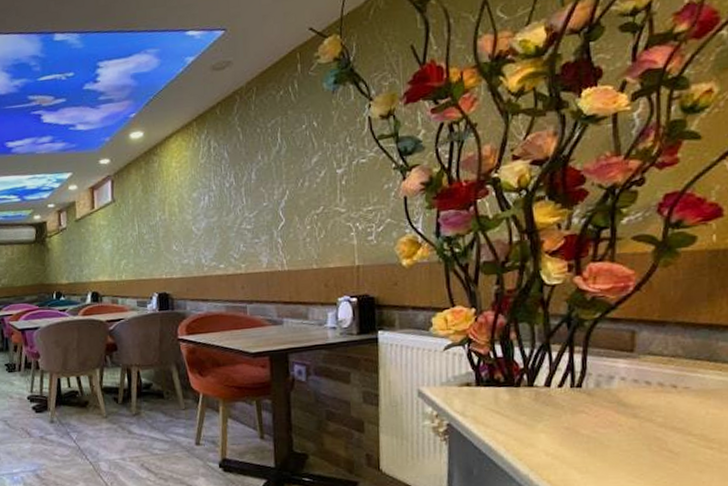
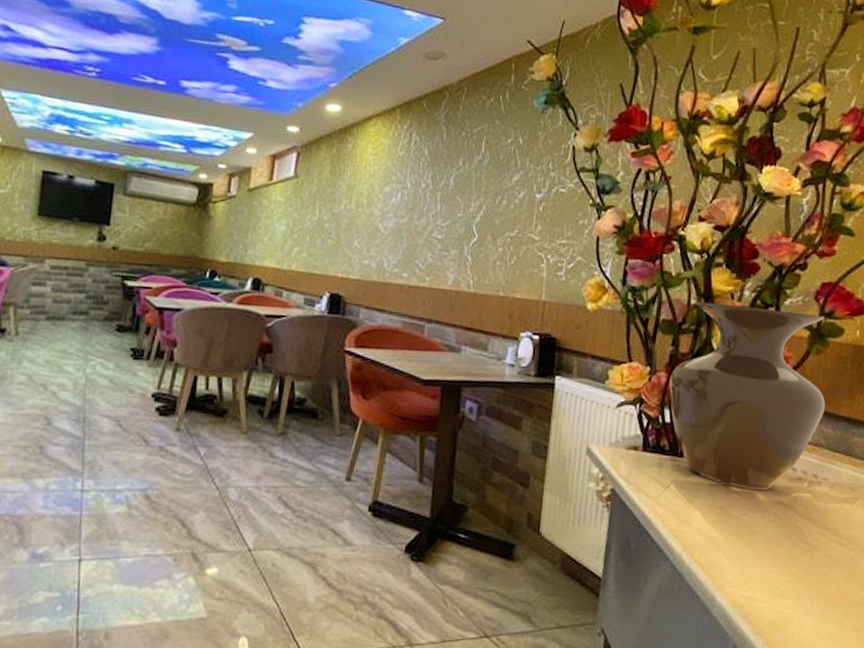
vase: none [497,227,680,407] -> present [669,301,825,490]

